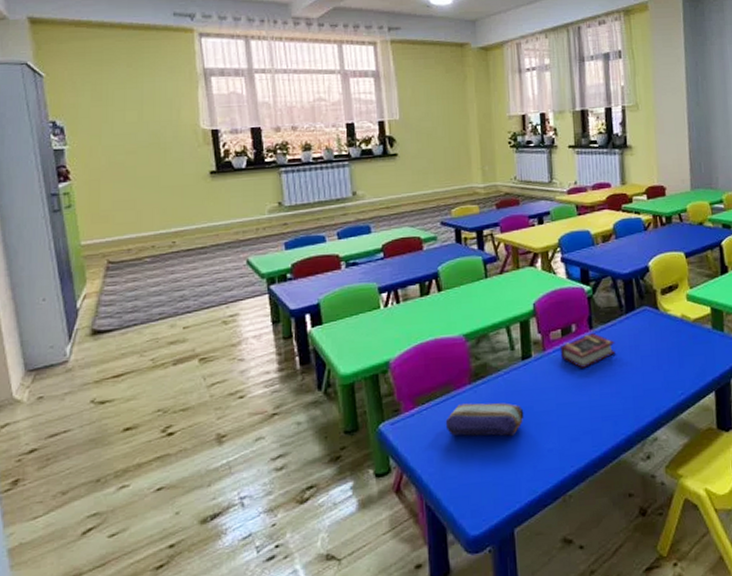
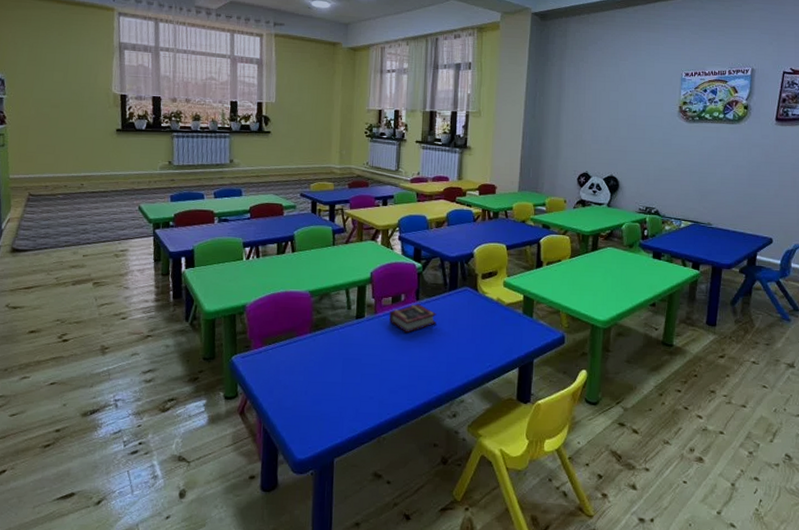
pencil case: present [445,403,524,437] -> none [286,349,353,381]

